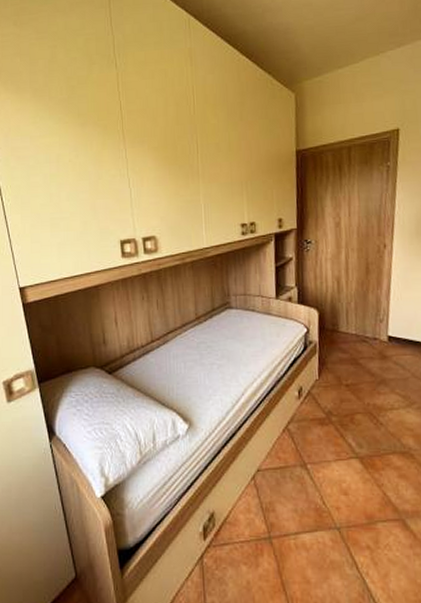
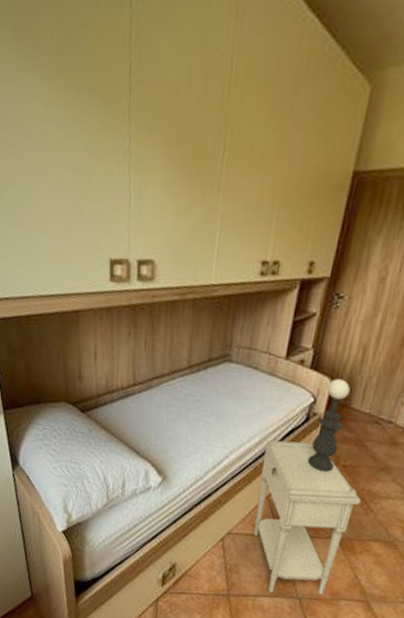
nightstand: none [274,368,369,528] -> present [253,440,361,595]
table lamp: none [314,309,339,393] -> present [308,379,350,472]

